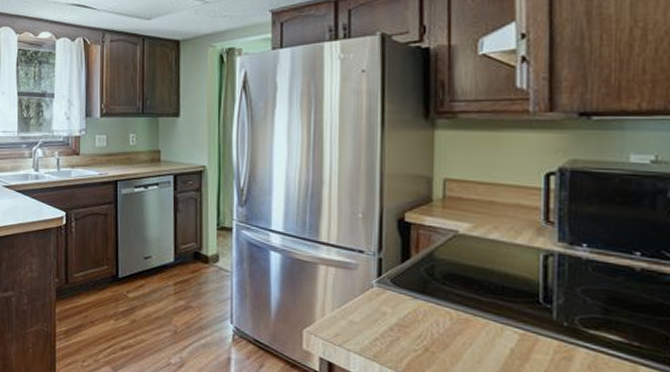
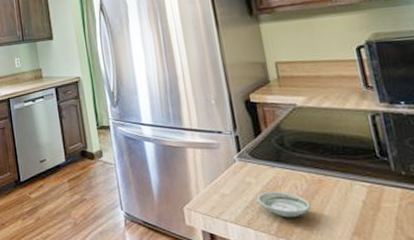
saucer: none [389,324,449,357] -> present [256,191,311,218]

